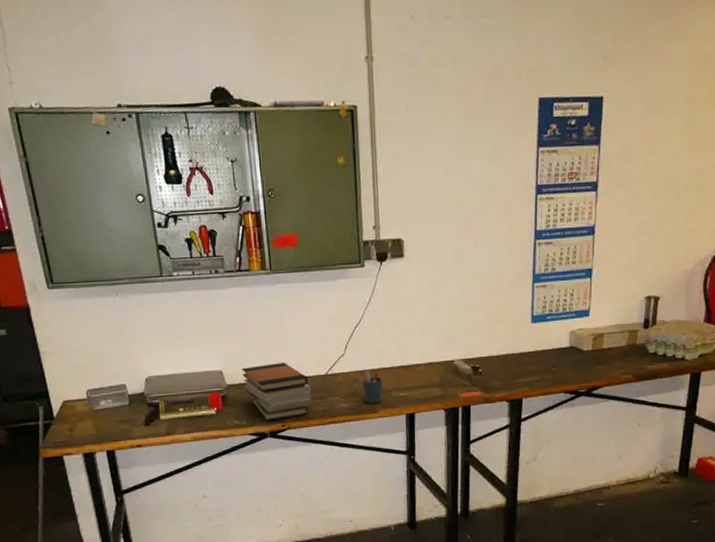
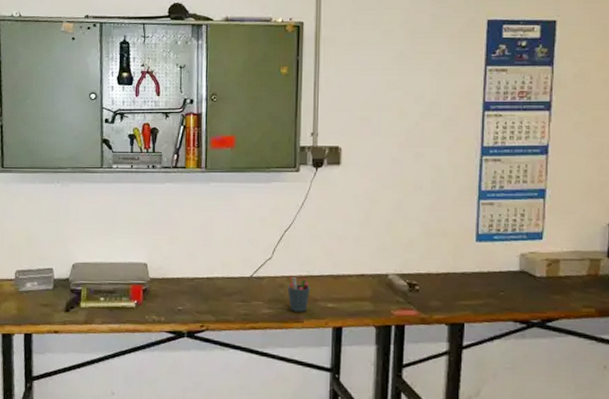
book stack: present [241,362,312,421] -> none [166,260,234,320]

